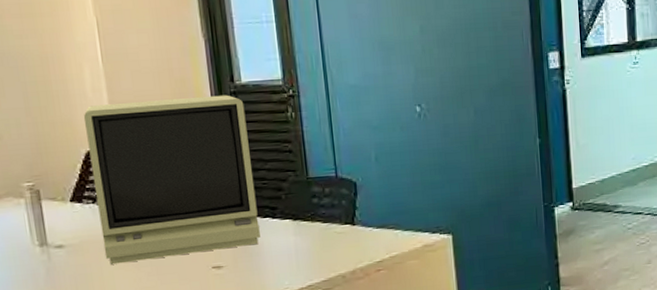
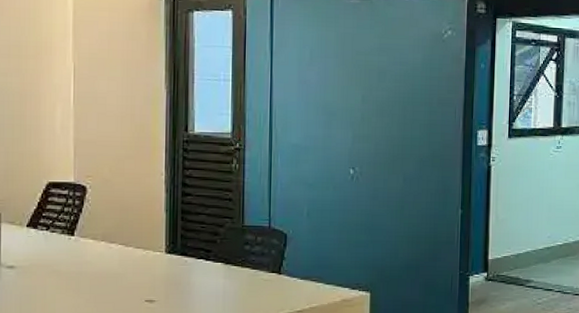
monitor: present [83,95,260,265] -> none [49,141,194,289]

